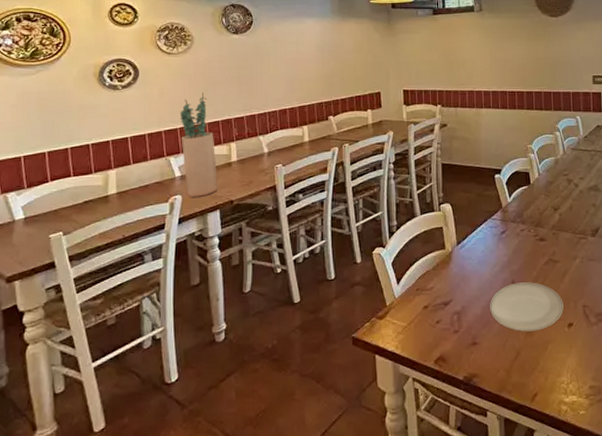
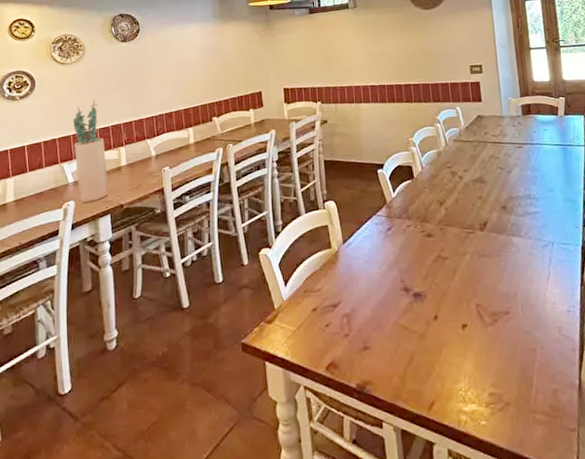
plate: present [490,282,564,332] -> none [379,281,456,335]

